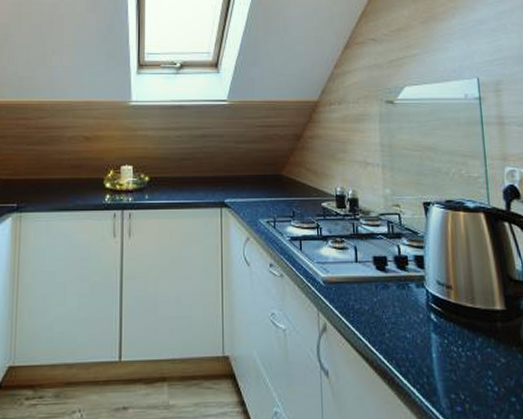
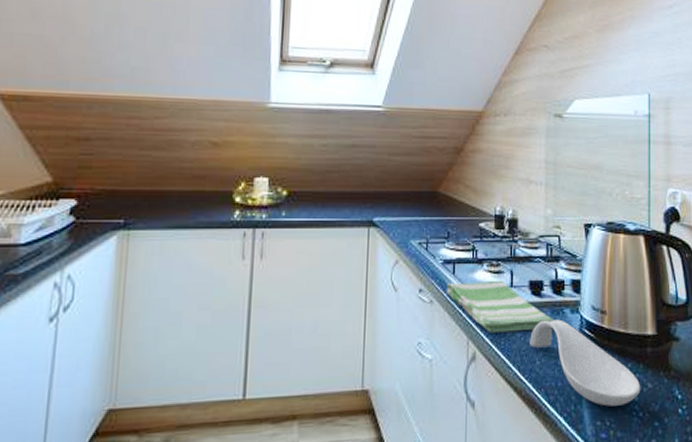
dish towel: none [294,255,401,305] -> present [446,280,555,333]
spoon rest: none [377,293,494,380] -> present [530,319,641,407]

